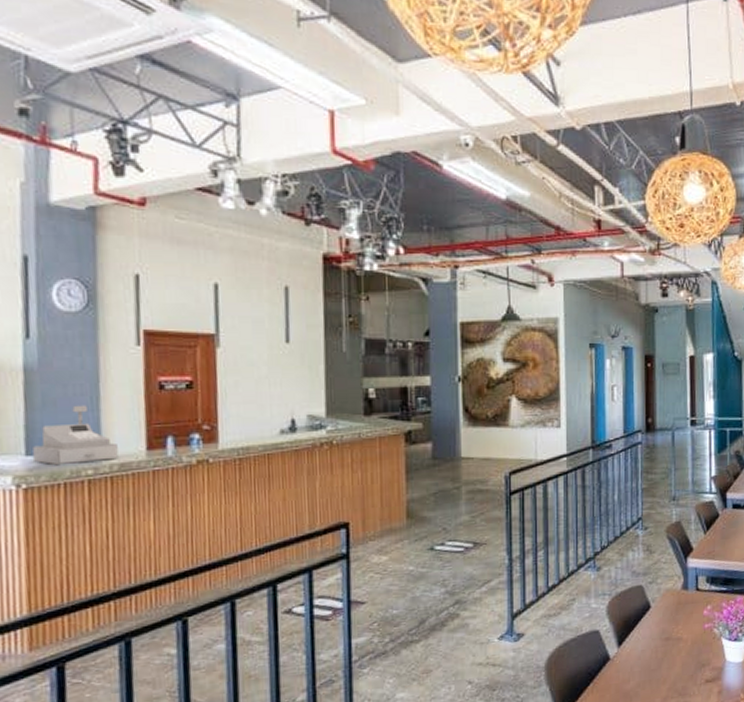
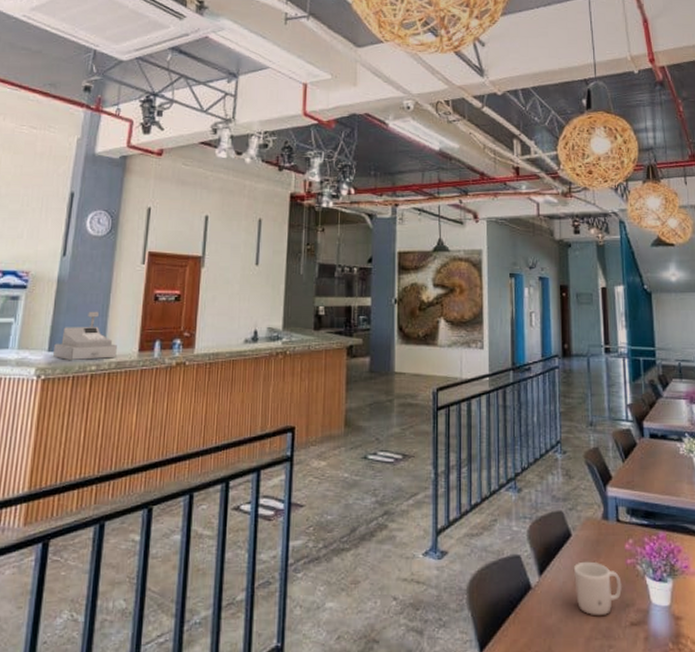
mug: none [653,629,699,678] -> present [574,561,622,616]

